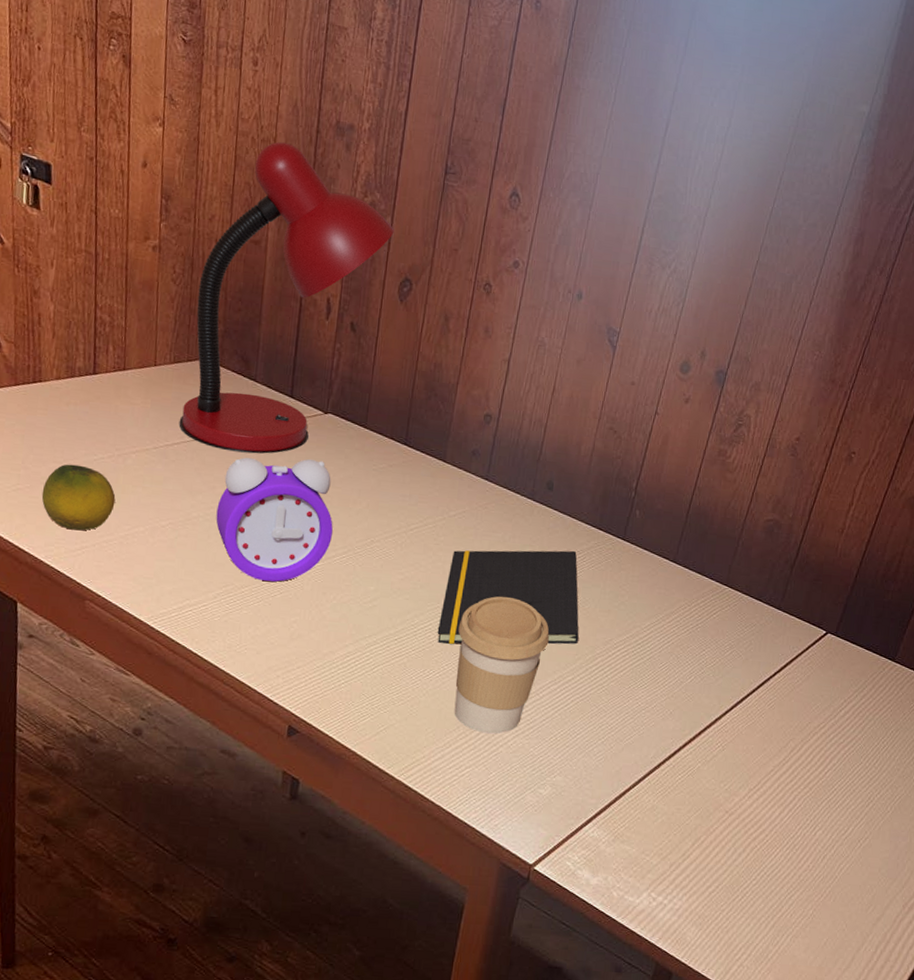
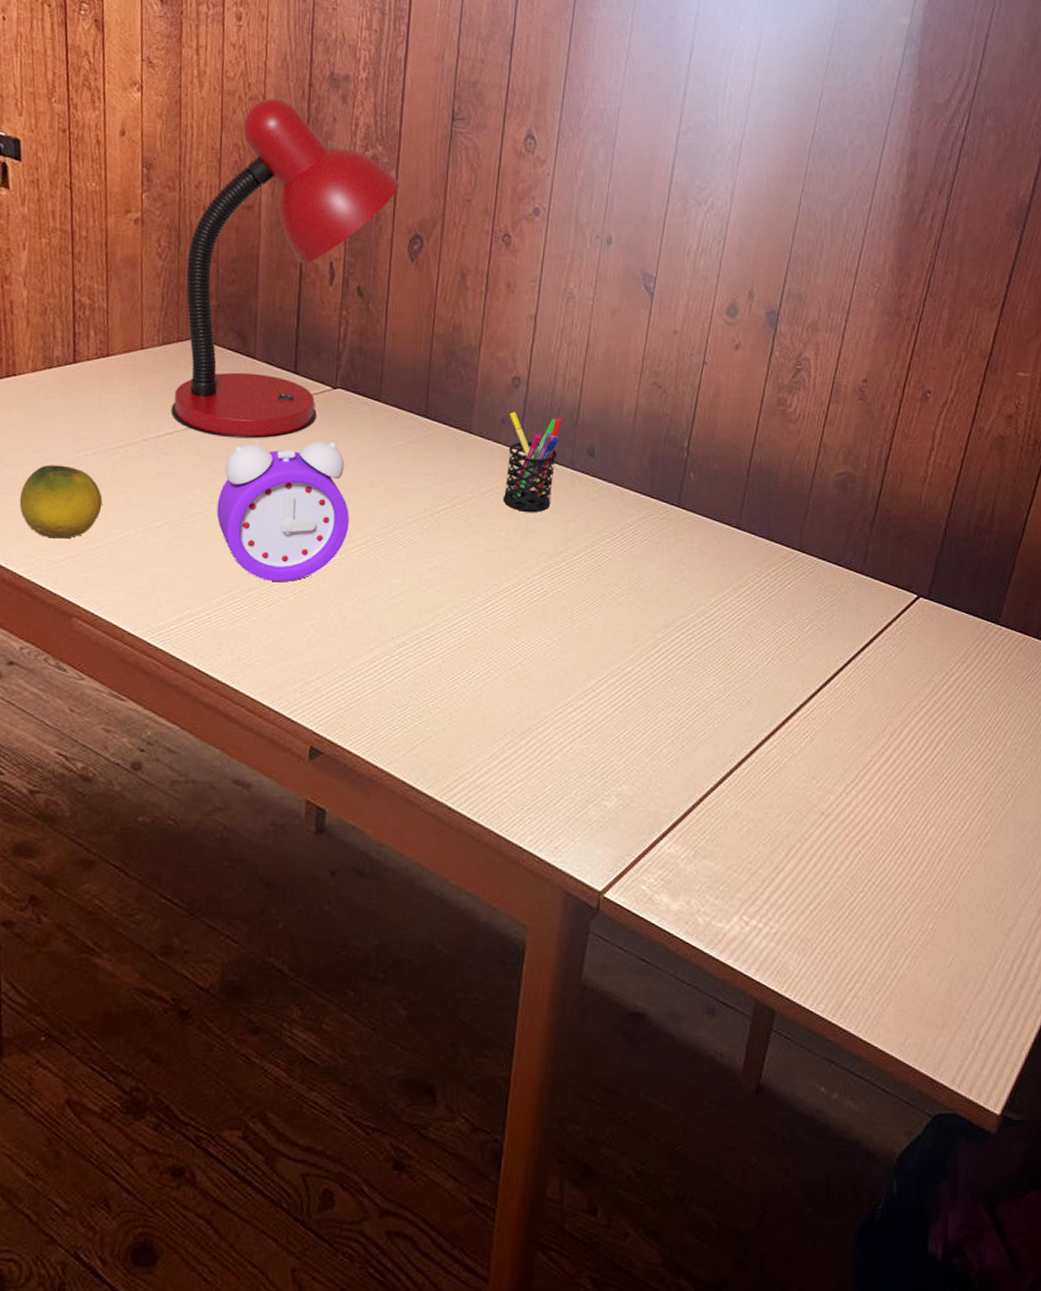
notepad: present [437,550,579,645] -> none [474,523,636,639]
coffee cup: present [454,596,550,734] -> none [498,580,602,740]
pen holder: none [469,445,527,536] -> present [503,411,563,512]

